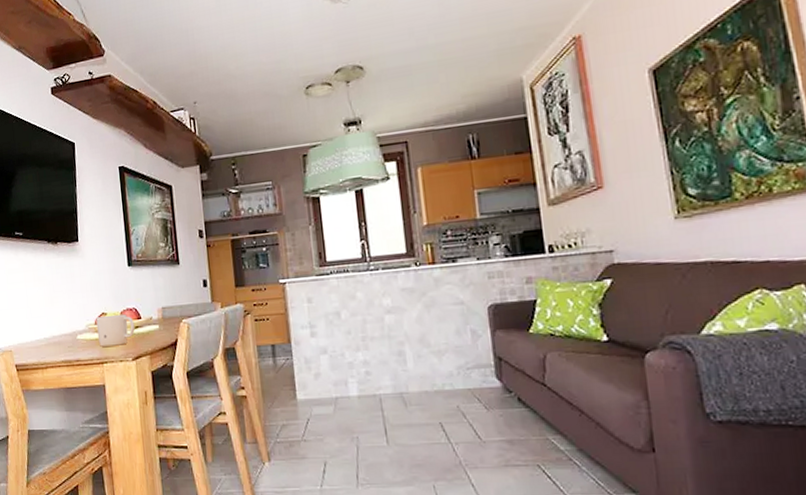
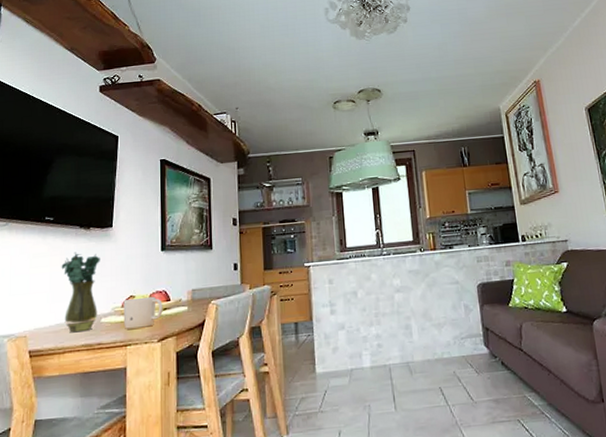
vase: none [35,267,74,349] -> present [61,252,100,333]

